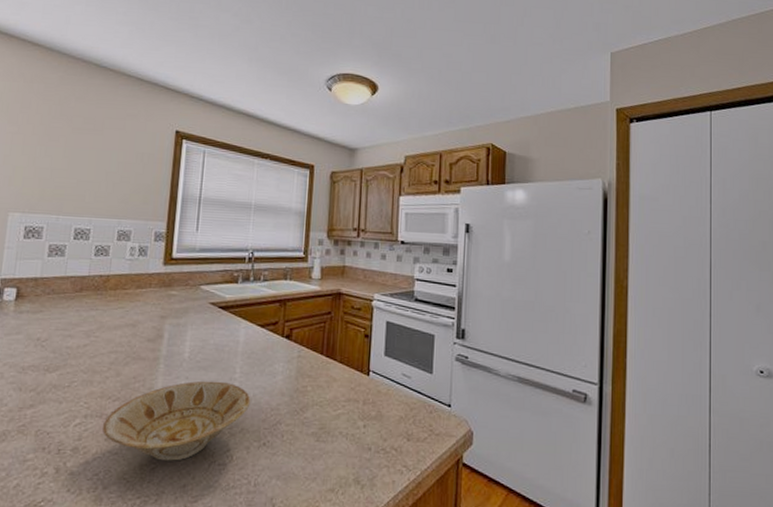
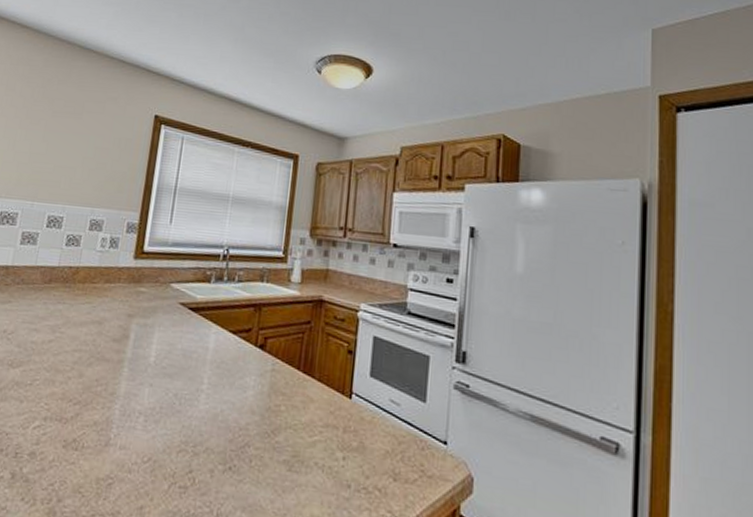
bowl: present [101,380,251,461] -> none [60,389,218,478]

